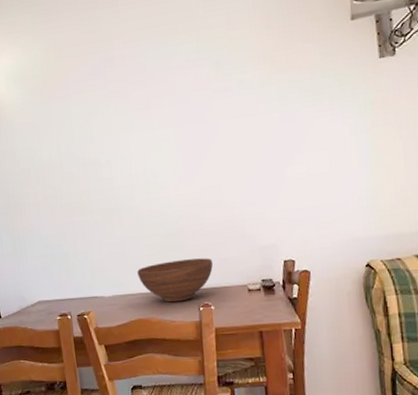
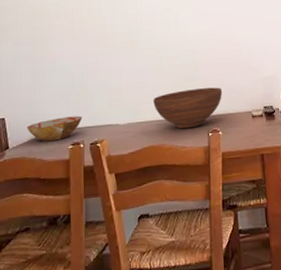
bowl: none [14,287,67,313] -> present [26,115,83,142]

